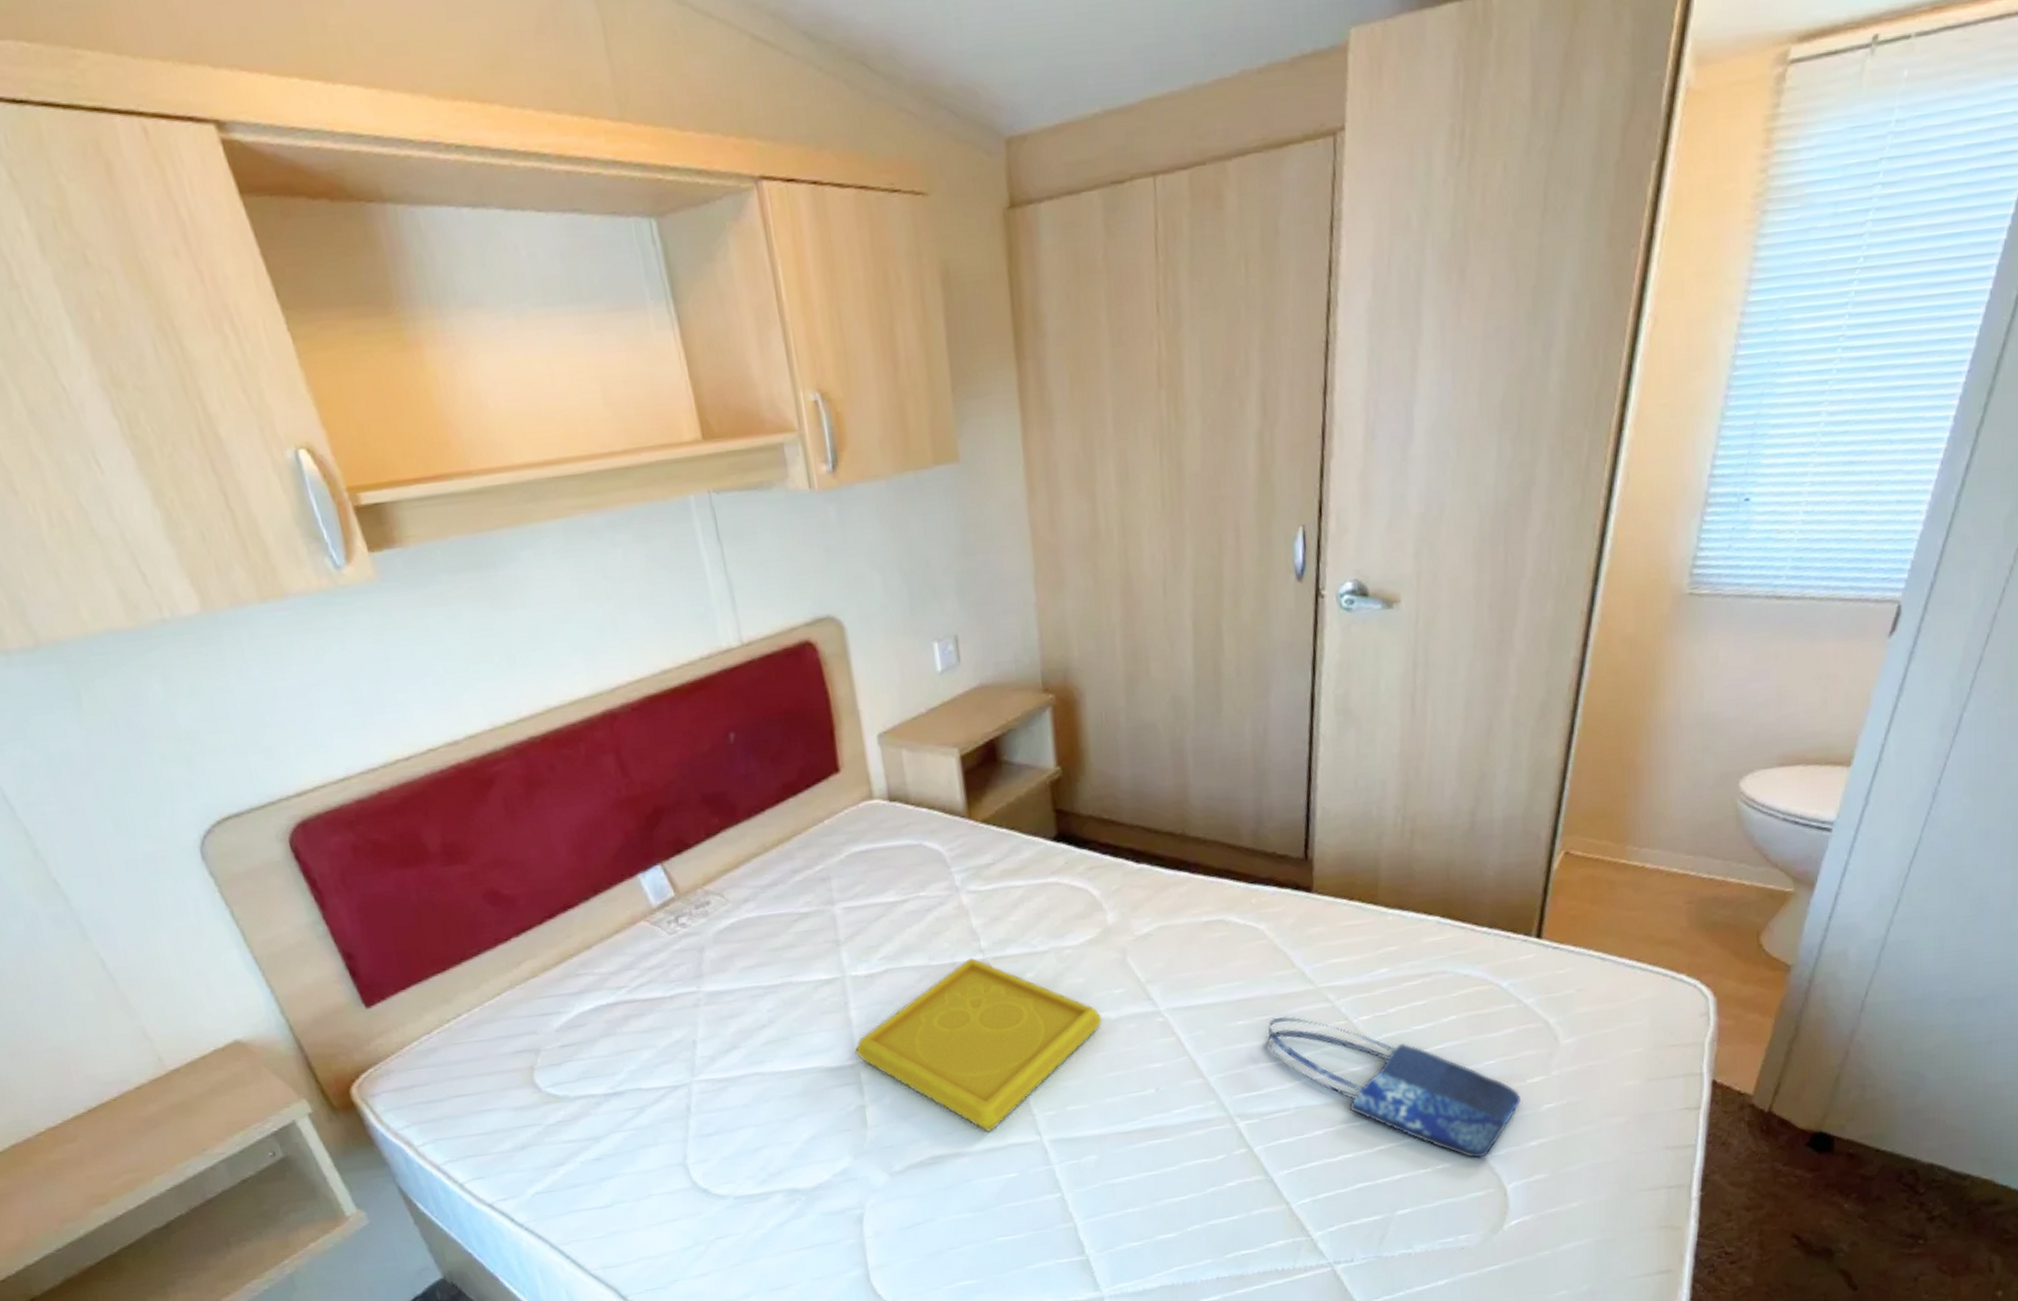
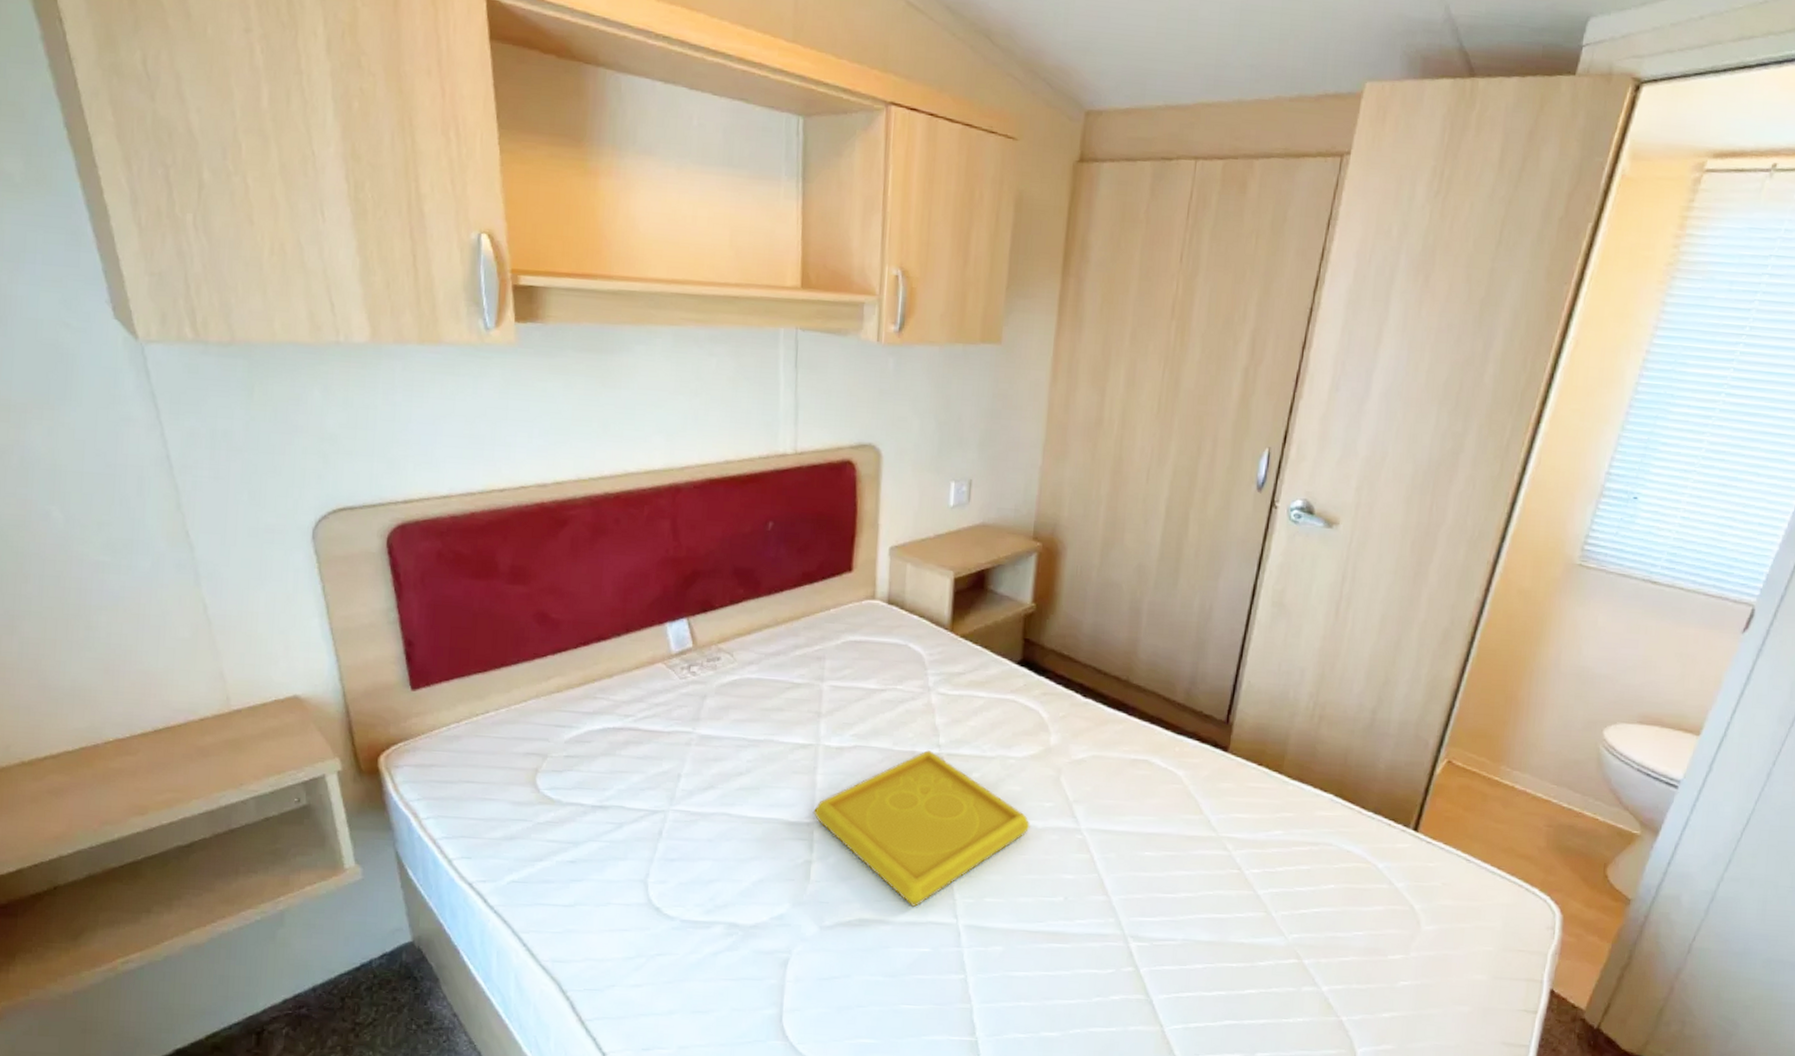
shopping bag: present [1268,1016,1521,1159] -> none [1168,855,1381,1019]

